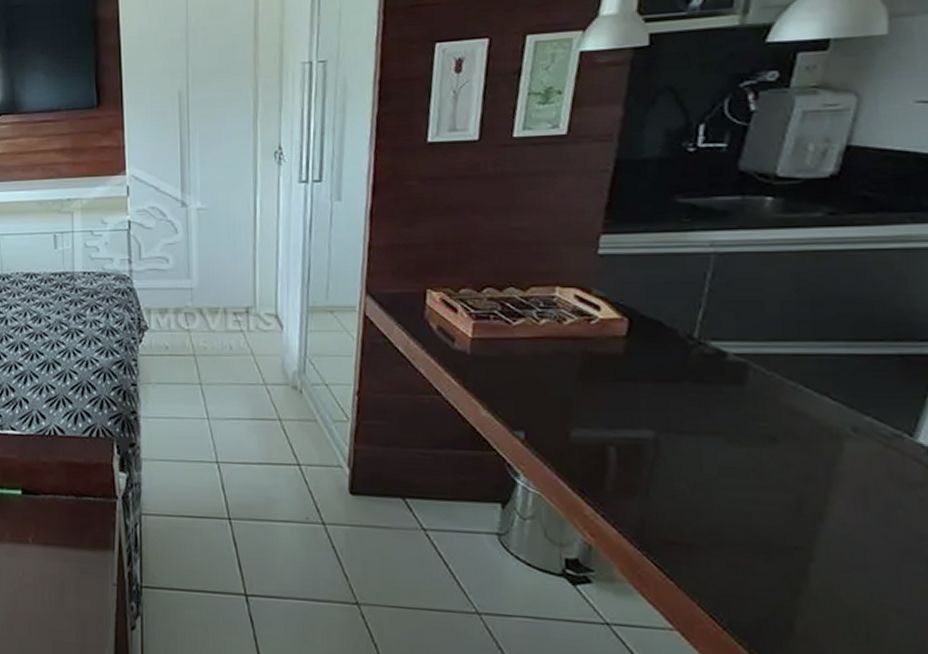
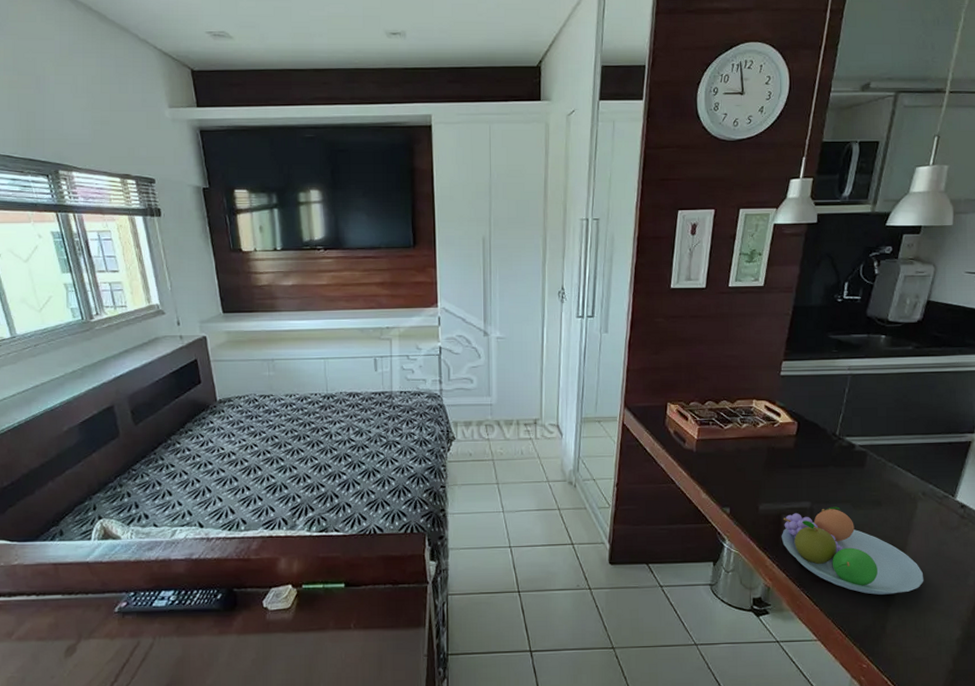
fruit bowl: none [607,439,863,576] -> present [781,506,924,595]

